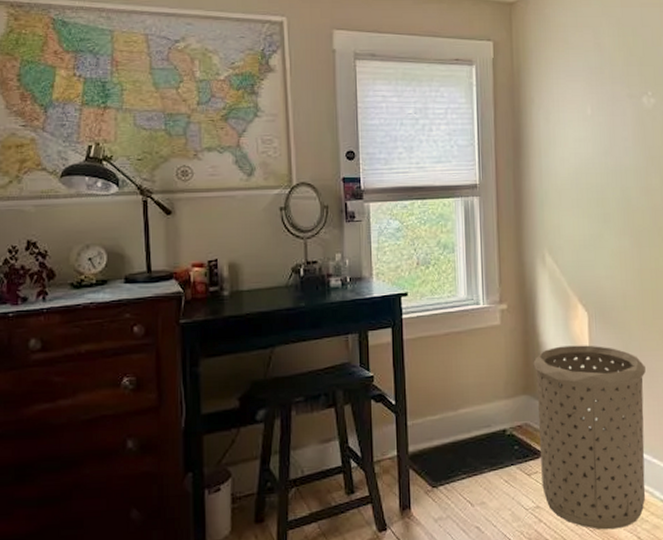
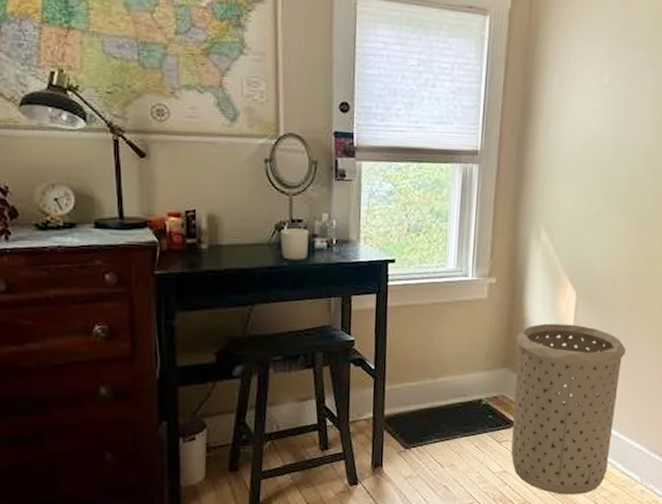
mug: none [297,269,325,301] -> present [280,228,309,261]

